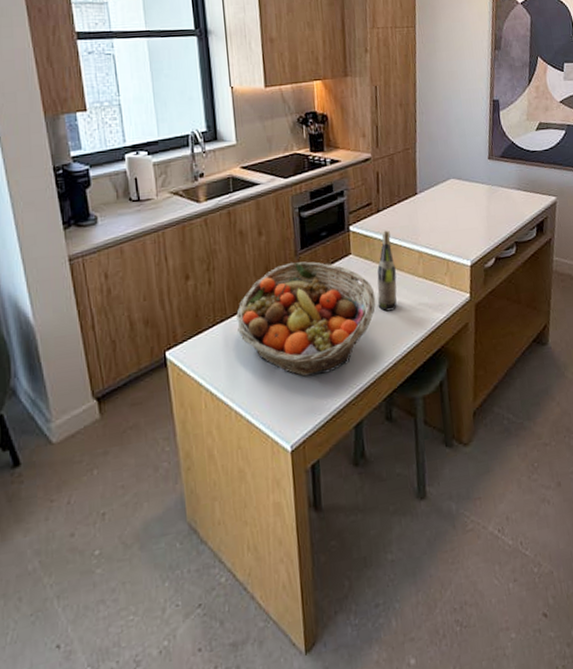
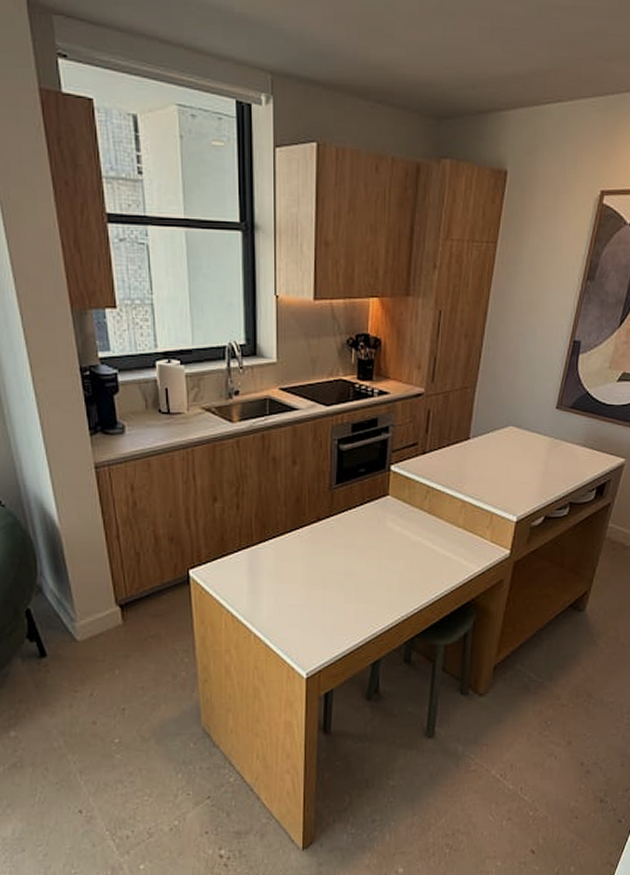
fruit basket: present [236,261,376,377] -> none [263,496,409,612]
wine bottle: present [377,230,397,312] -> none [410,474,434,558]

